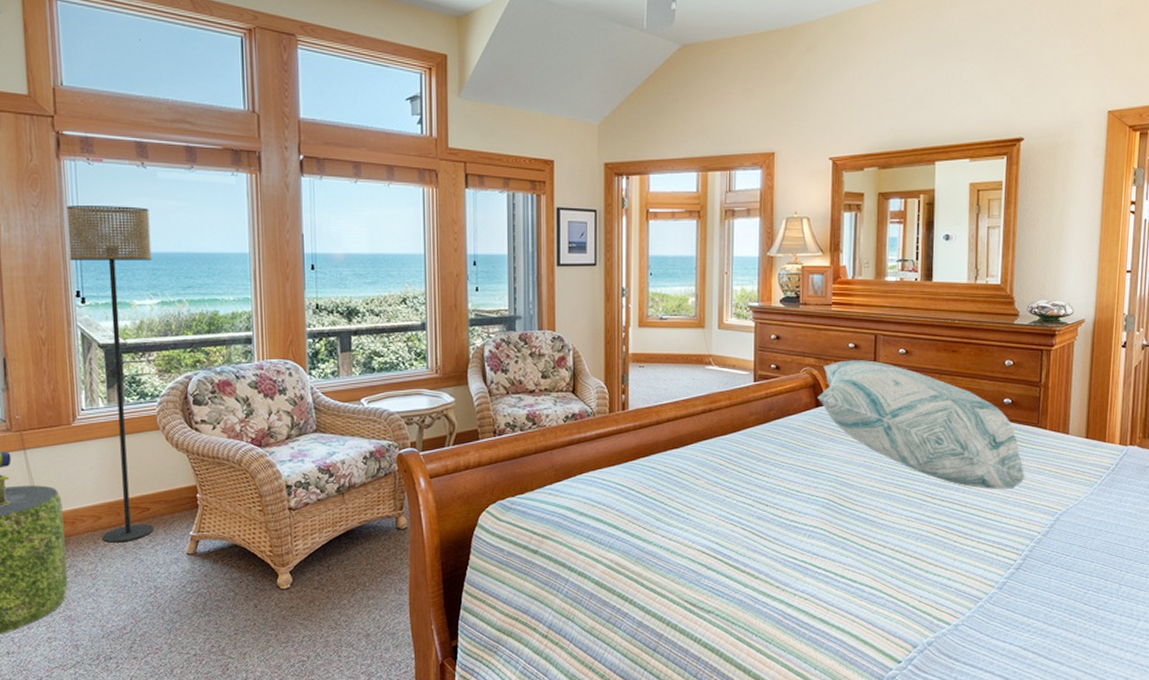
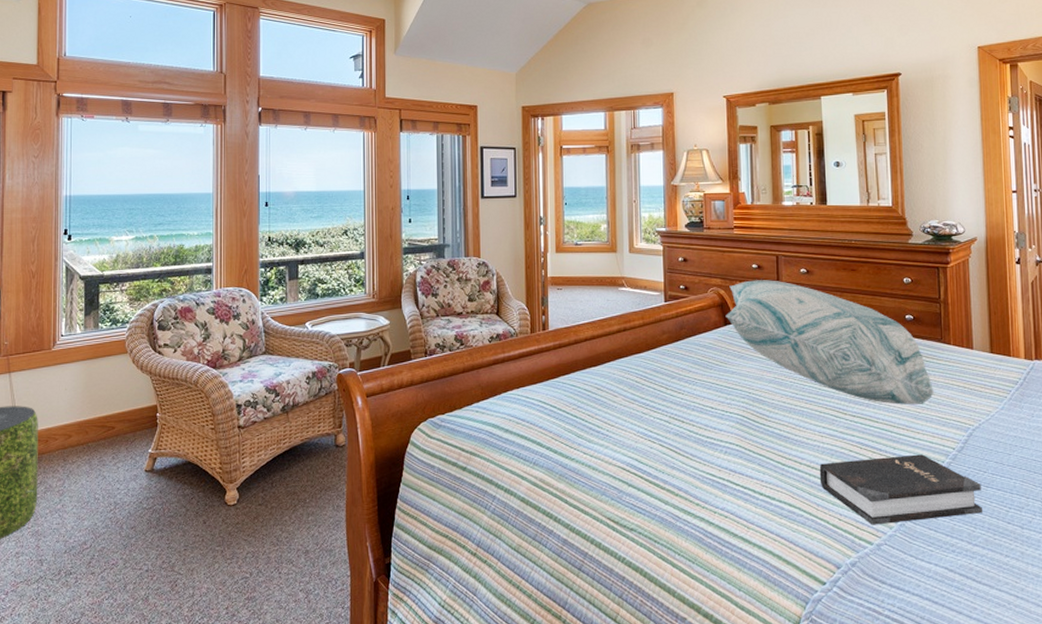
floor lamp: present [66,206,155,543] -> none [61,155,130,460]
hardback book: none [903,538,1062,607] -> present [819,454,983,525]

